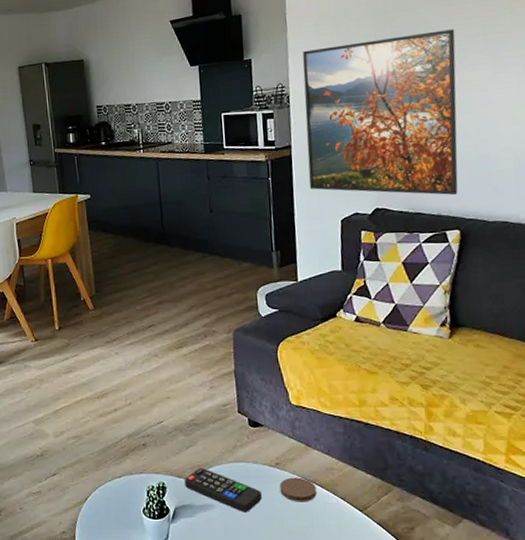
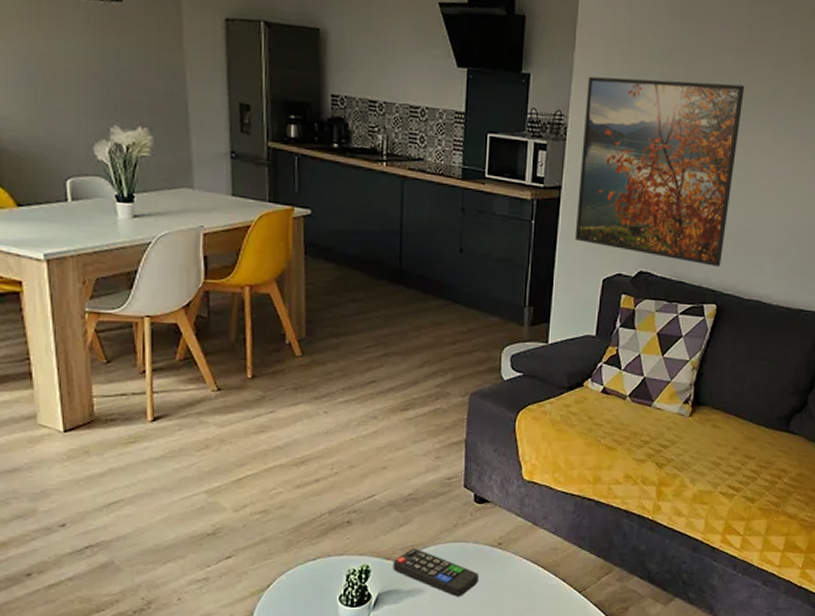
coaster: present [279,477,317,502] -> none [499,558,538,585]

